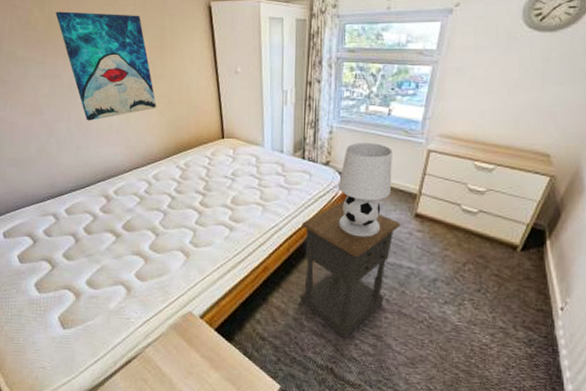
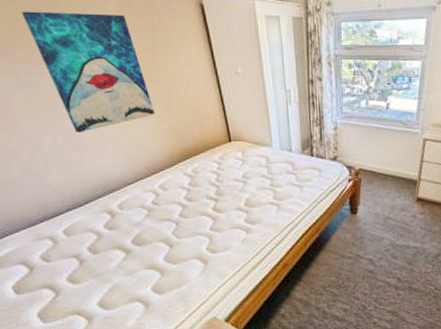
nightstand: present [301,201,400,338] -> none [316,193,405,318]
table lamp: present [338,143,392,237] -> none [347,136,395,225]

